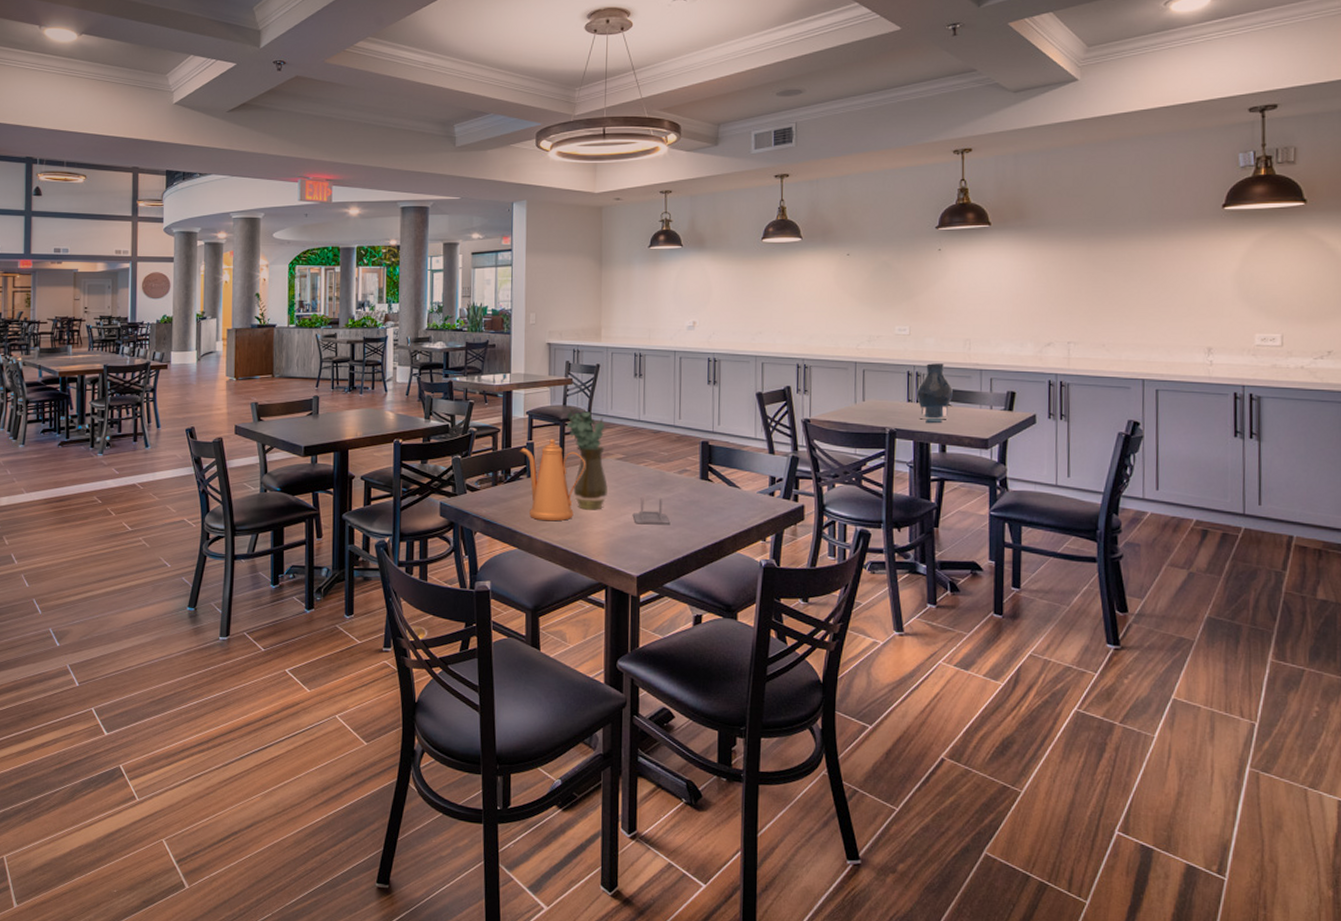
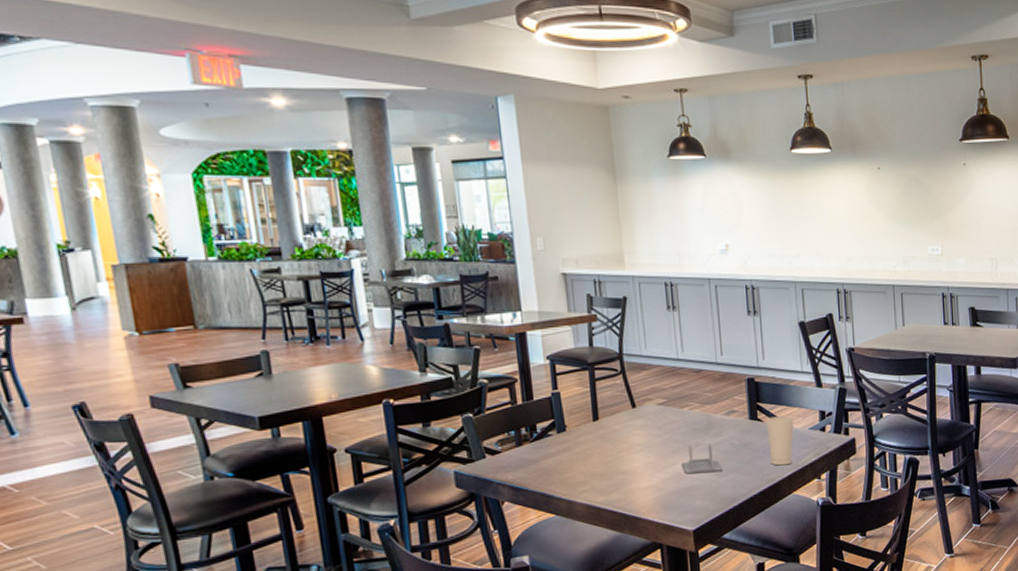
coffee pot: present [519,438,586,522] -> none [543,386,624,481]
vase: present [566,406,608,510] -> none [595,347,652,464]
cup: none [716,478,744,525] -> present [766,416,794,466]
vase: present [915,363,953,424] -> none [951,284,984,346]

